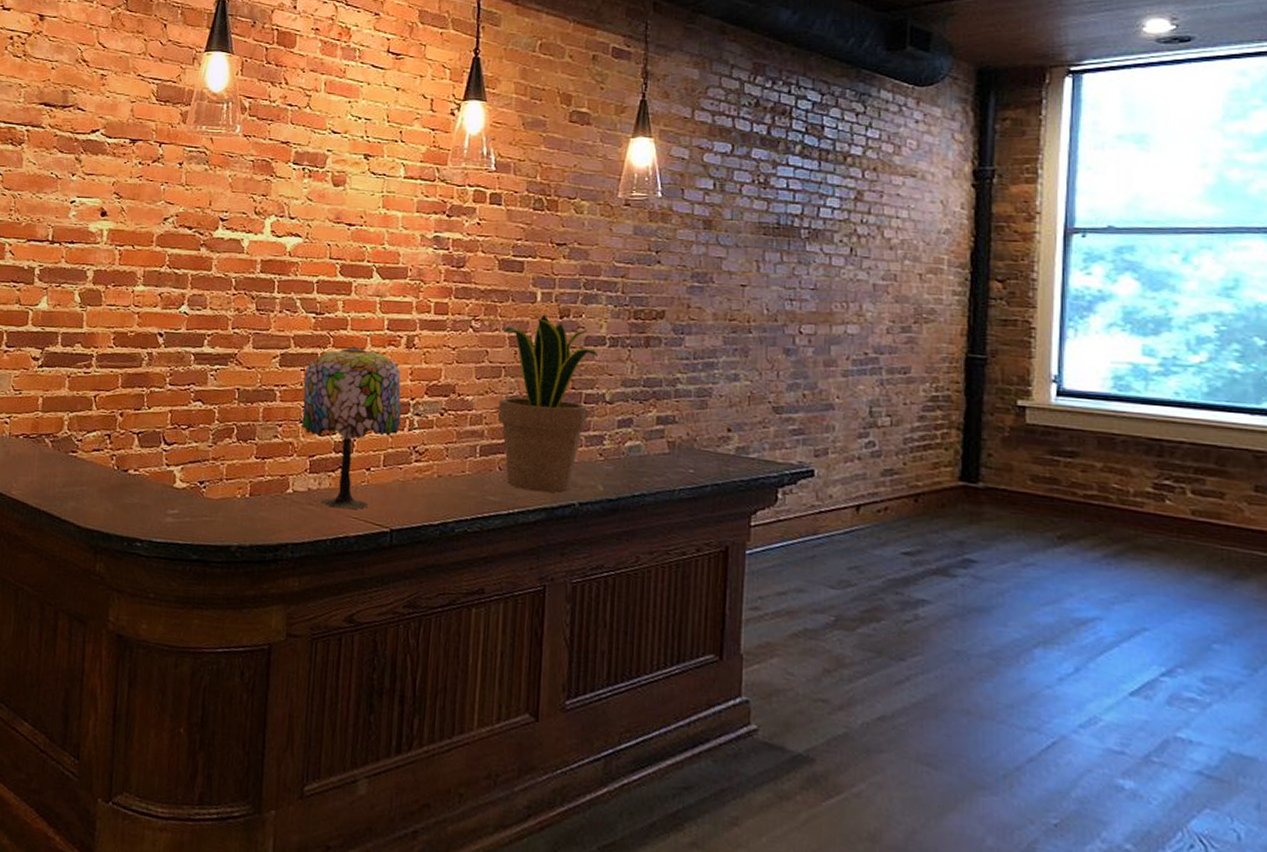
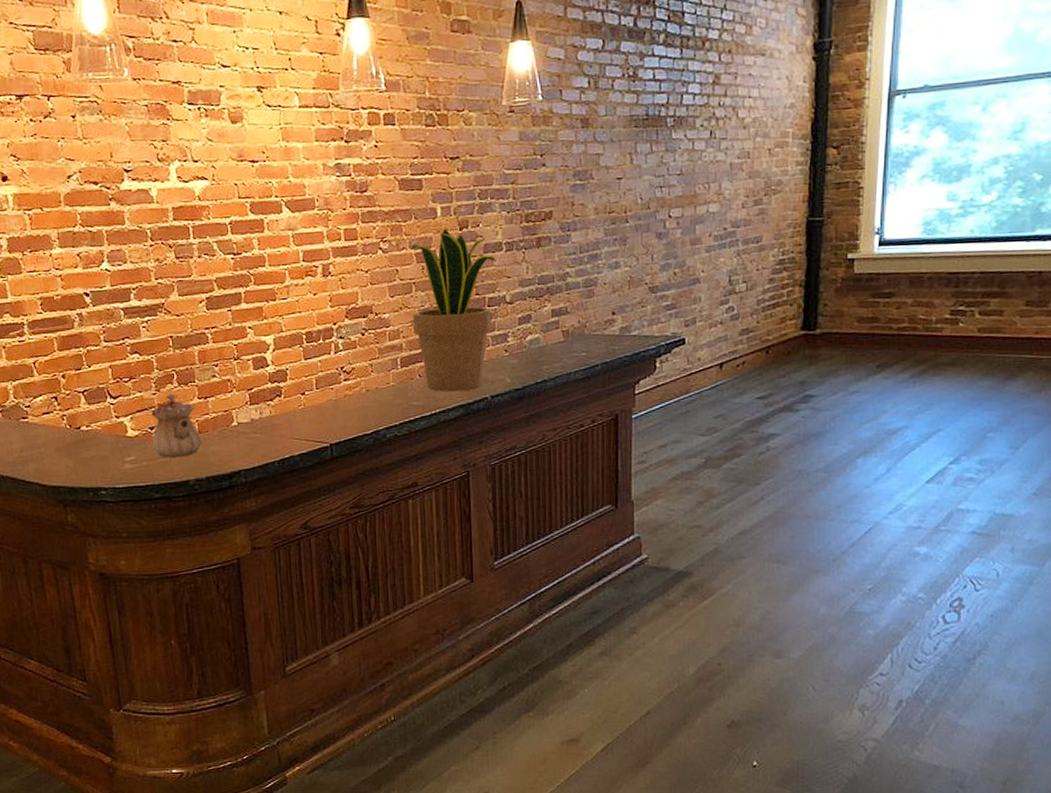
teapot: none [199,448,252,519] -> present [151,393,202,458]
table lamp: present [301,346,401,510] -> none [231,281,327,433]

